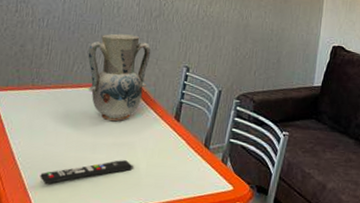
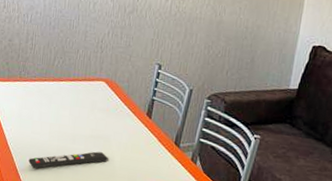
vase: present [88,33,151,121] -> none [67,29,125,115]

